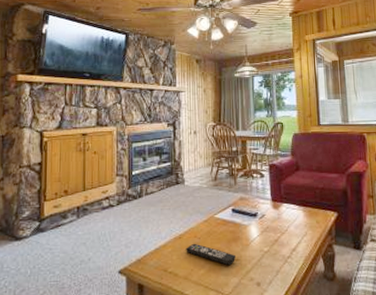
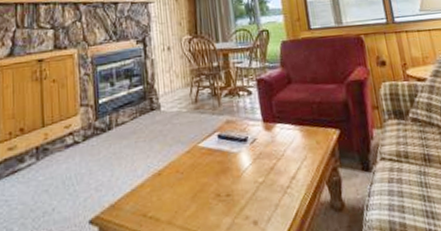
remote control: present [186,243,235,265] -> none [167,179,226,203]

